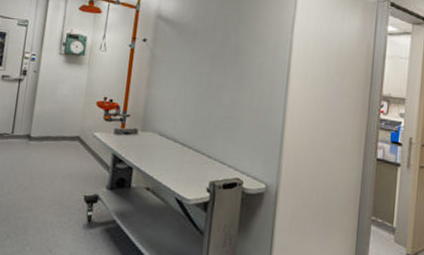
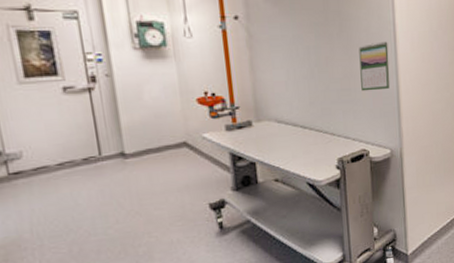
calendar: none [246,78,280,124] -> present [359,41,391,92]

